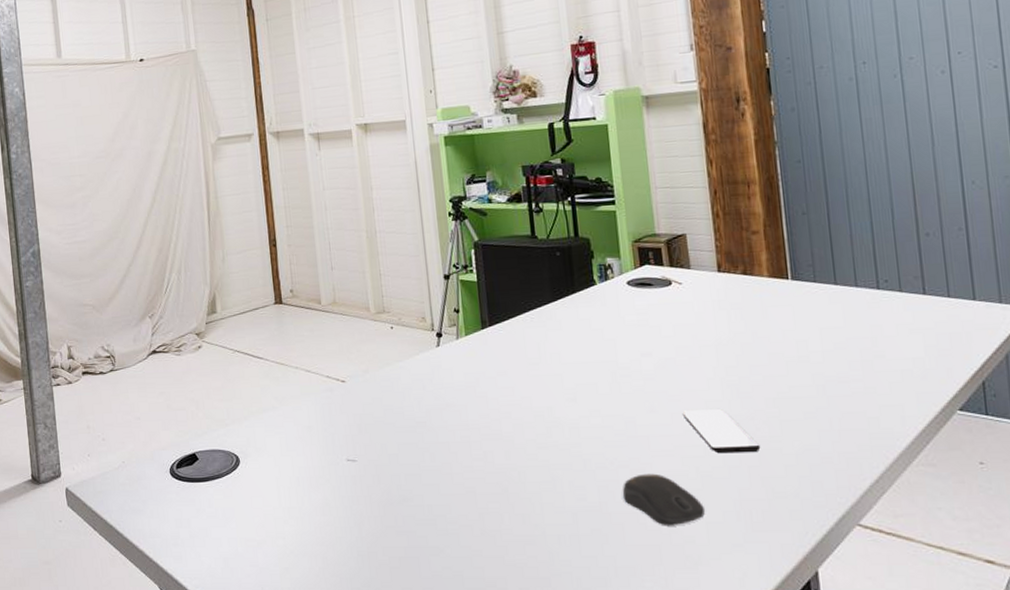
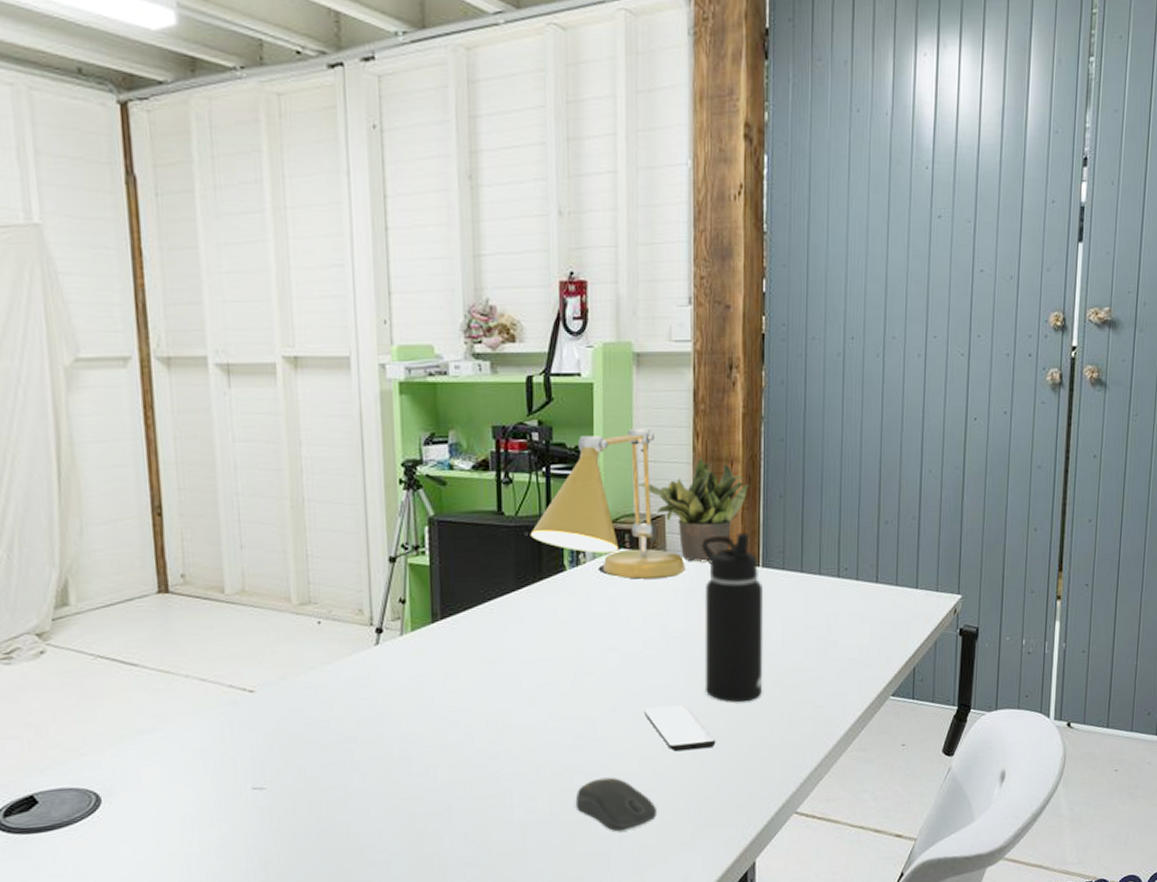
table lamp: none [561,160,711,292] -> present [530,429,685,579]
potted plant: none [657,180,768,276] -> present [638,455,749,562]
water bottle: none [724,247,805,410] -> present [700,532,764,703]

